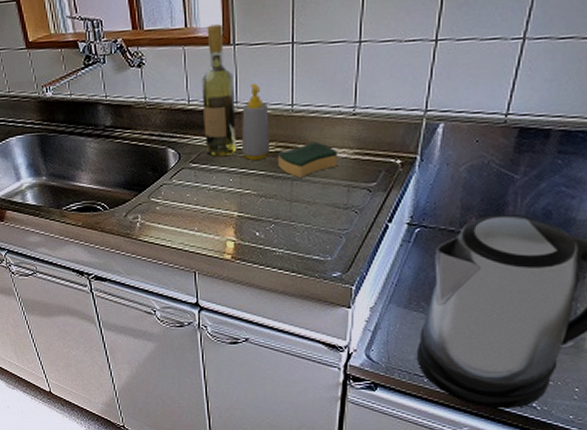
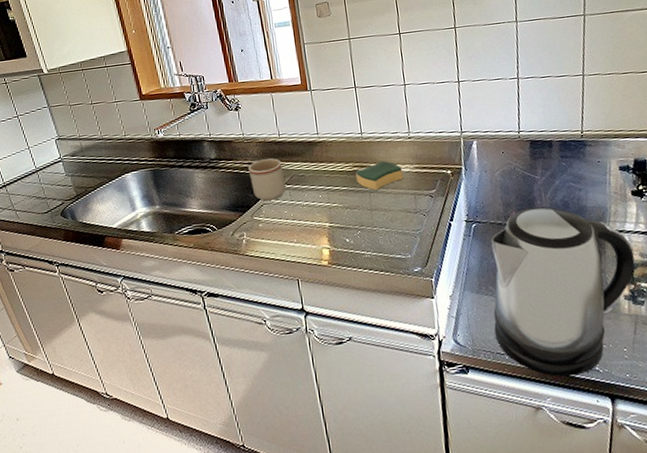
mug: none [149,130,191,181] -> present [248,158,286,201]
bottle: present [201,24,236,157] -> none [287,76,322,179]
soap bottle: present [242,83,271,160] -> none [322,118,349,179]

